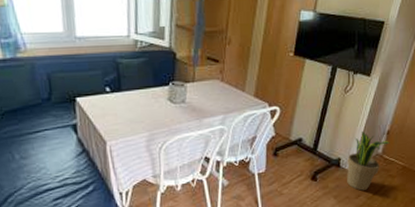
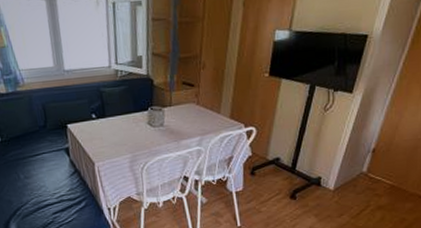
potted plant: present [347,131,390,191] -> none [328,150,376,210]

